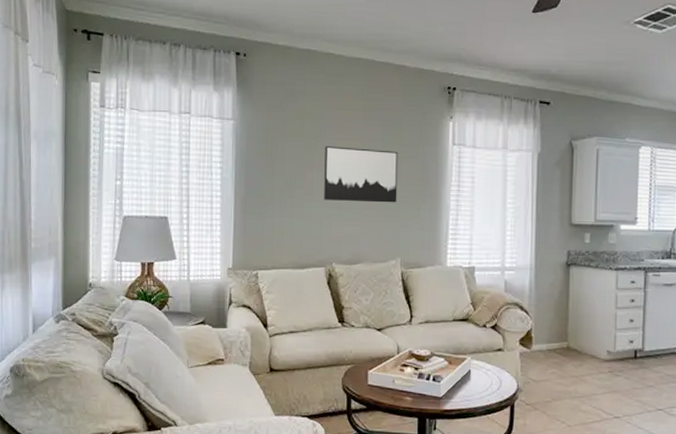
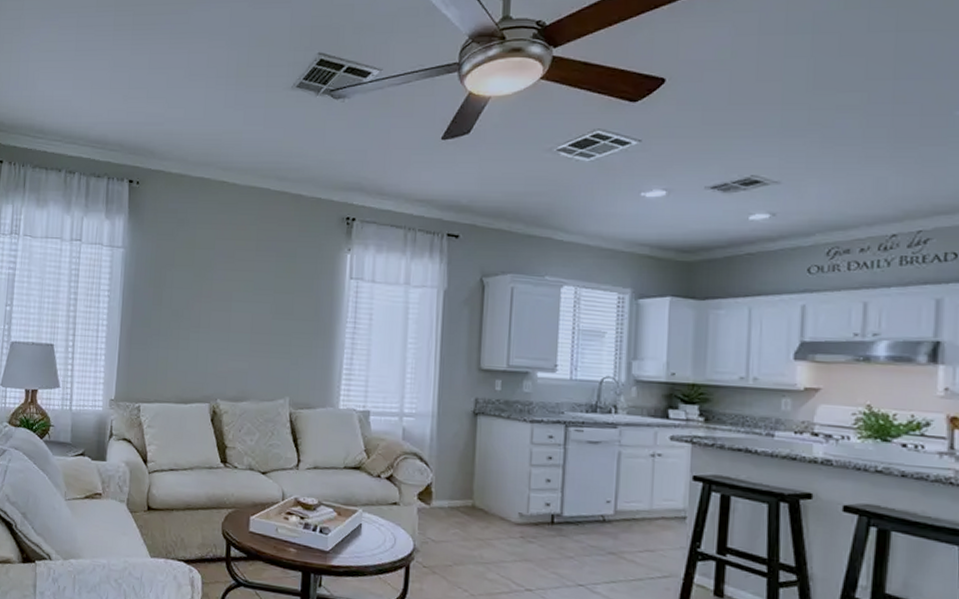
wall art: present [324,146,398,203] -> none [211,277,291,339]

